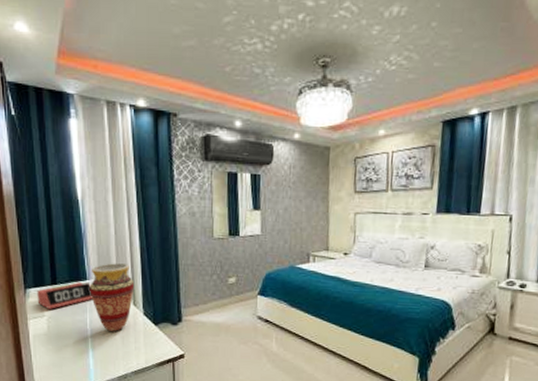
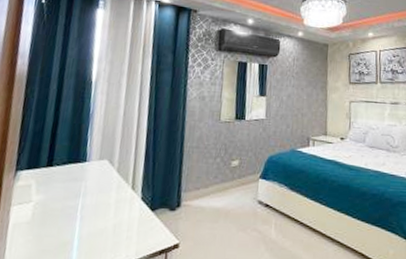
alarm clock: present [37,282,92,309] -> none [27,164,90,194]
vase: present [89,263,135,331] -> none [87,144,136,218]

